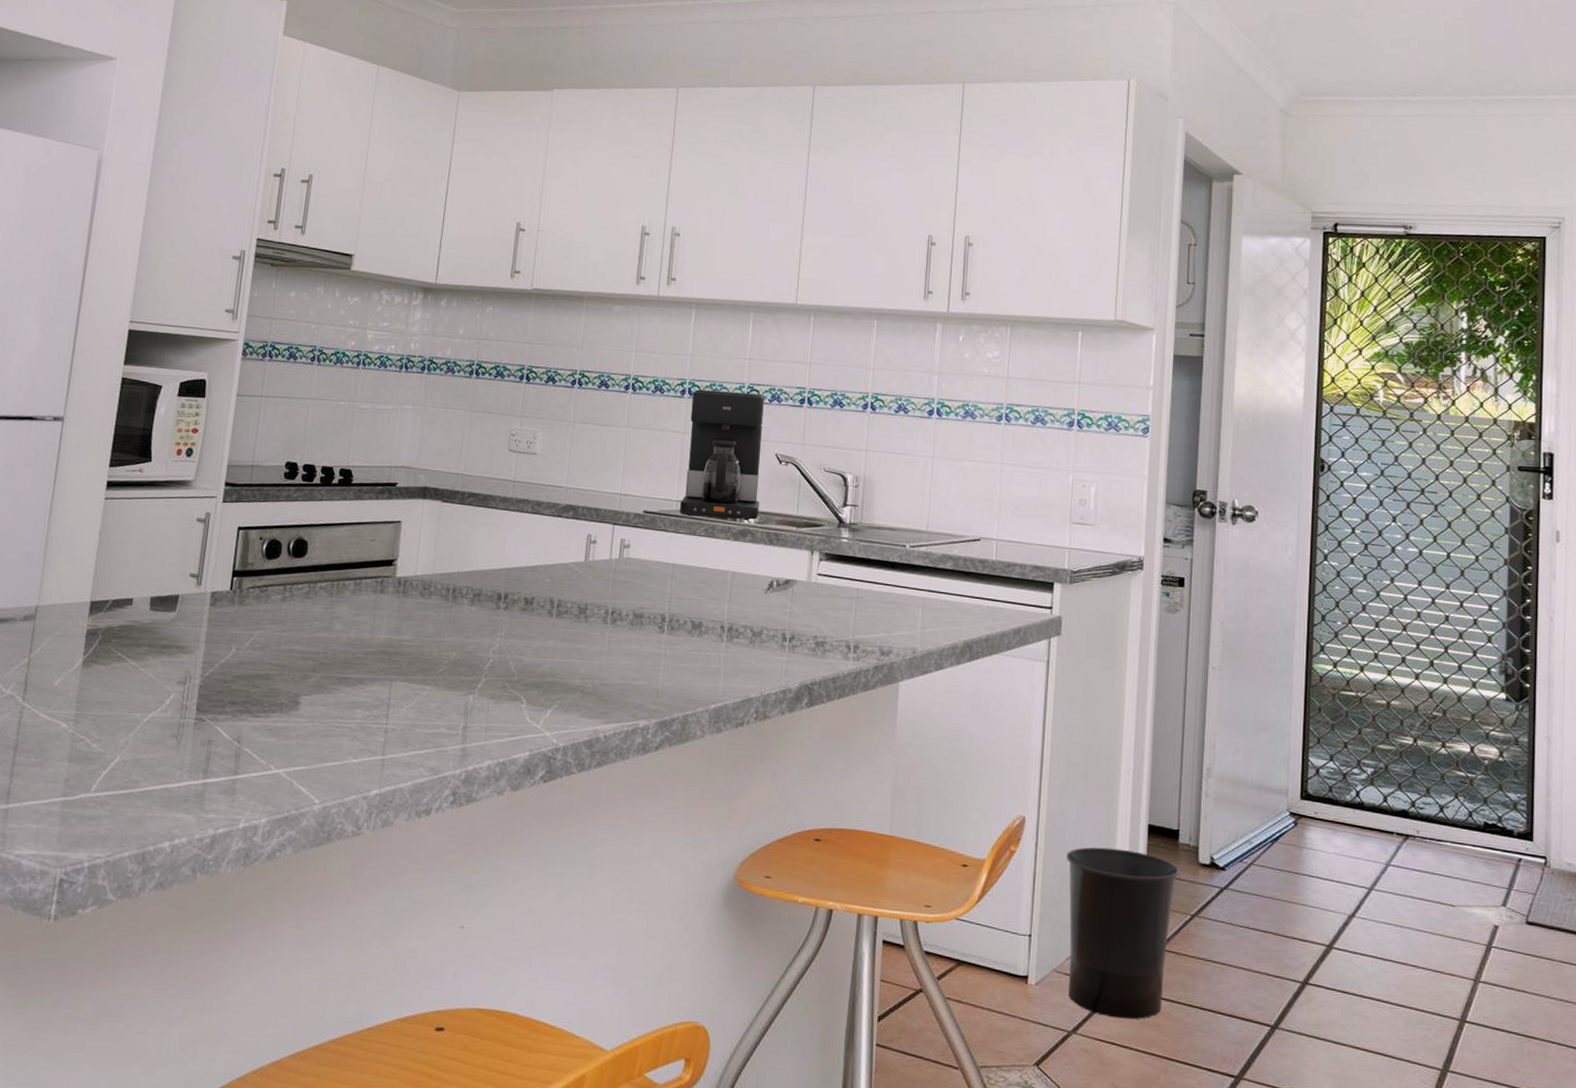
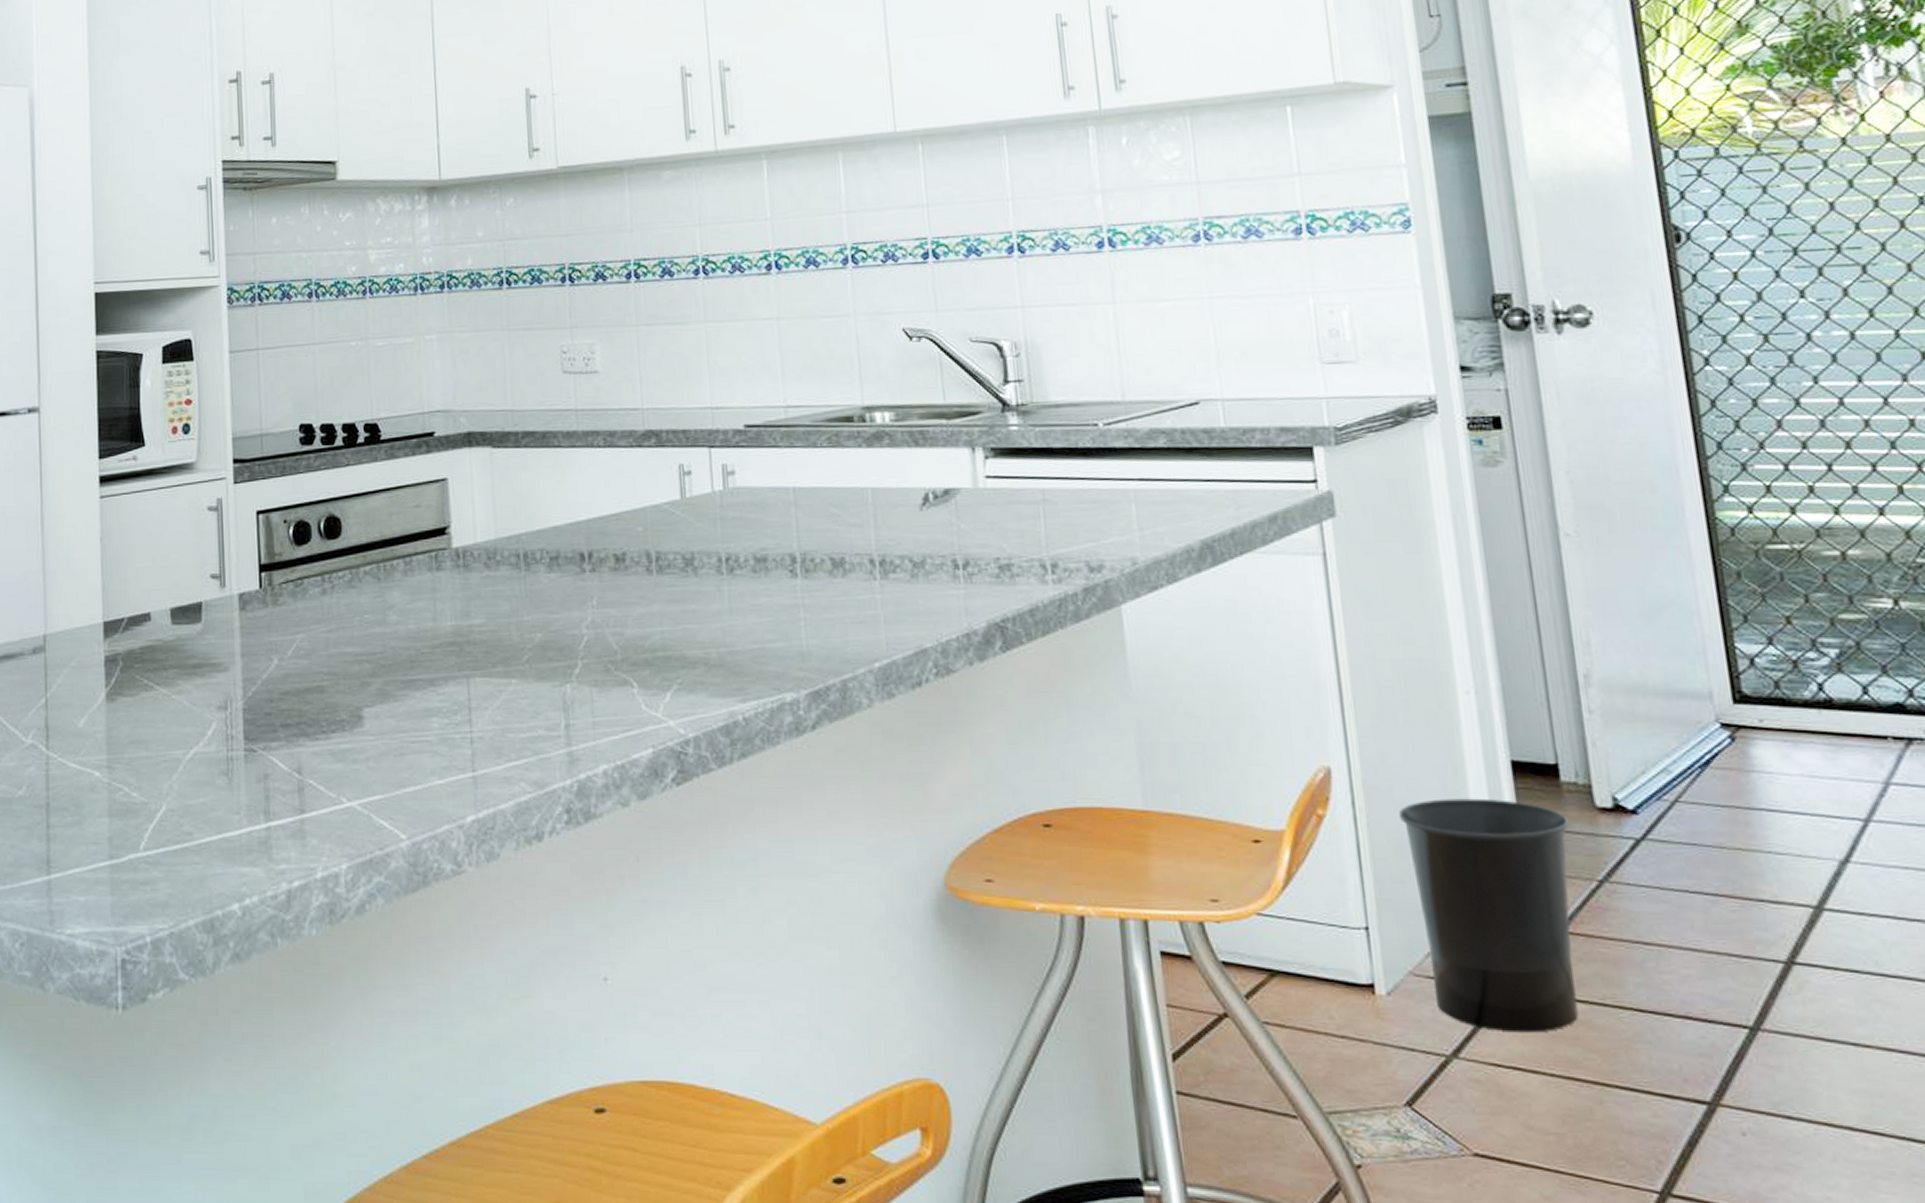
coffee maker: present [679,389,765,521] -> none [781,254,894,424]

